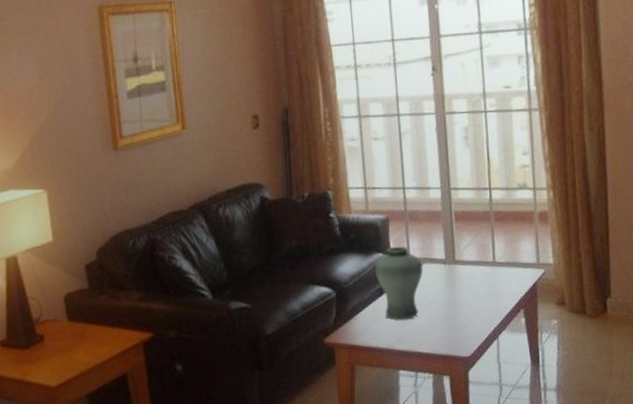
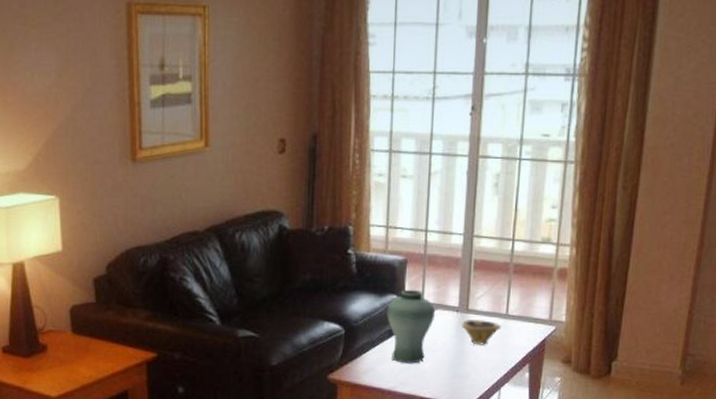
bowl: none [450,269,490,295] -> present [461,320,501,345]

